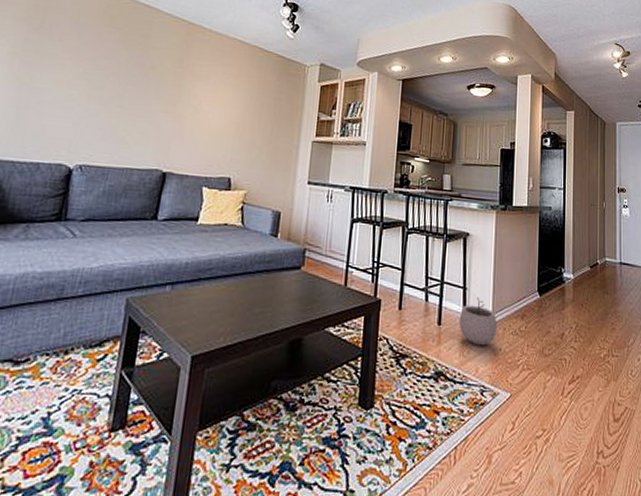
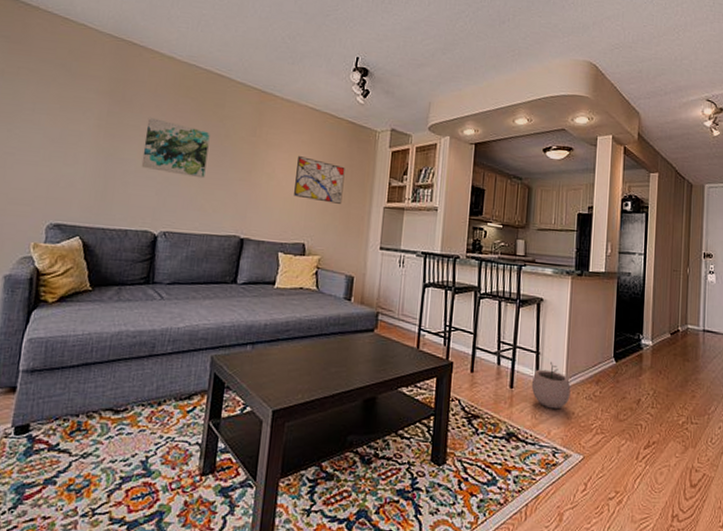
wall art: none [58,45,135,110] -> present [141,116,210,179]
wall art: none [220,89,274,138] -> present [294,156,345,204]

